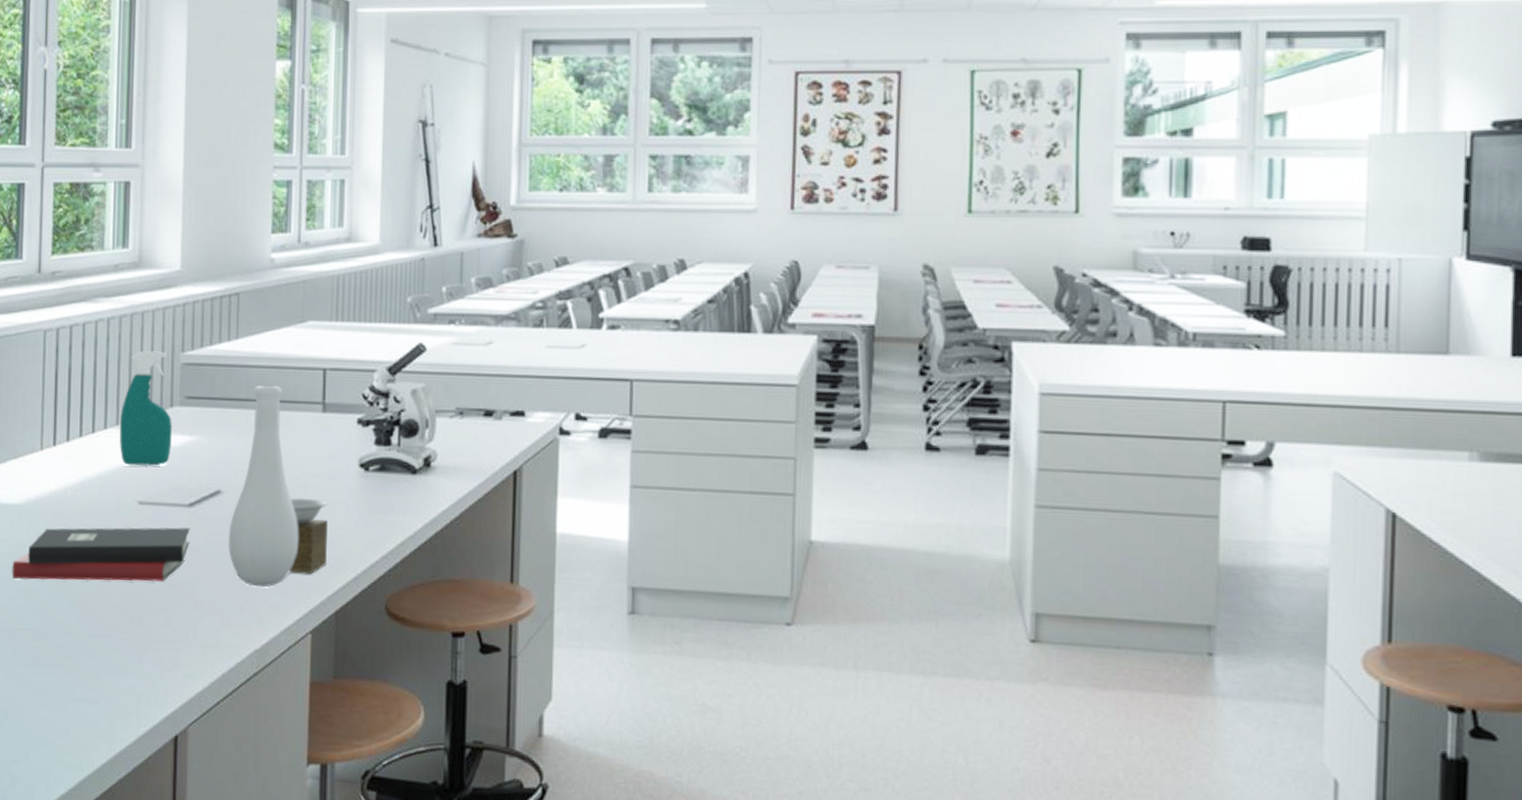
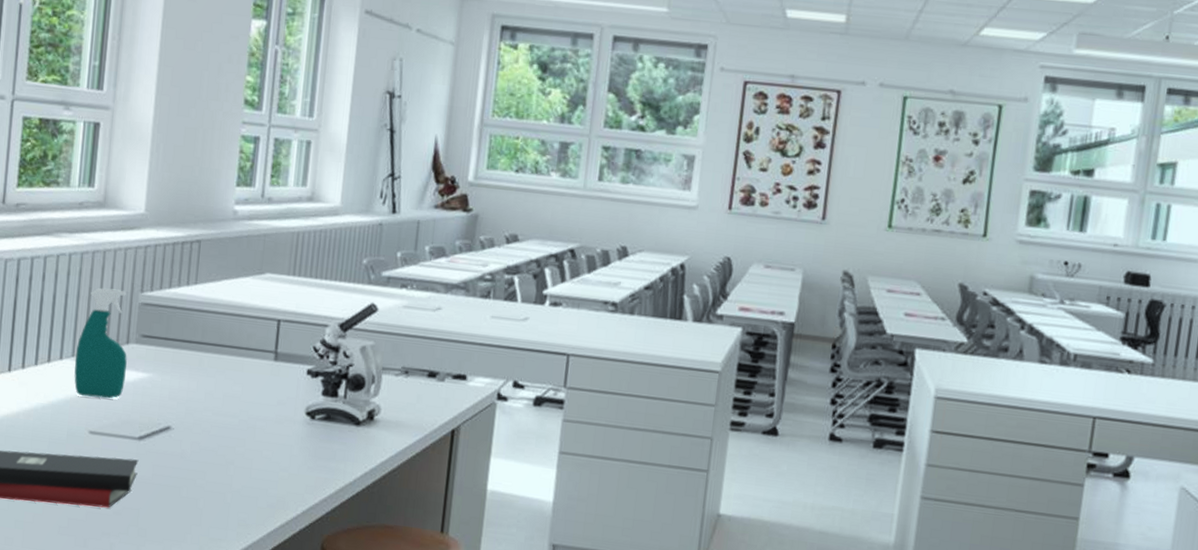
vase: present [229,385,328,587] -> none [174,330,274,521]

